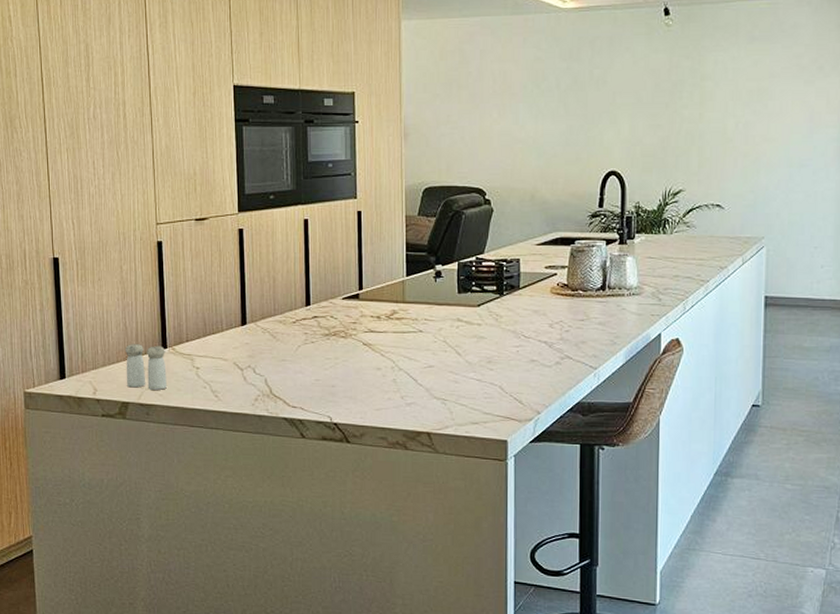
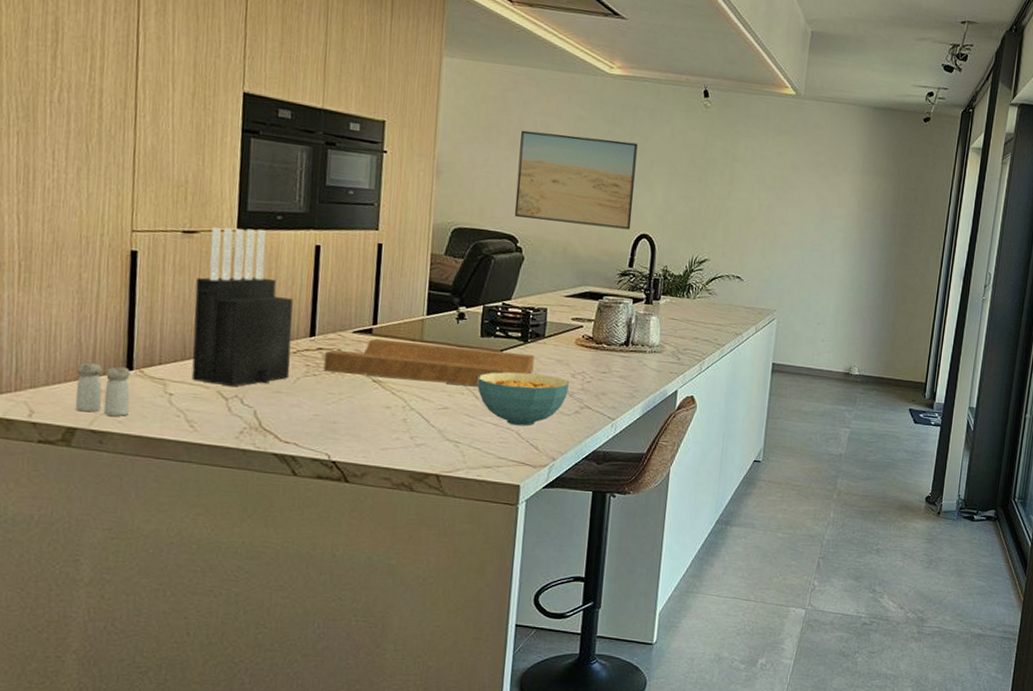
knife block: none [210,211,292,358] -> present [191,227,293,387]
cutting board: none [319,303,511,343] -> present [323,338,535,386]
cereal bowl: none [458,326,548,380] -> present [477,372,570,426]
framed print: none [480,76,598,169] -> present [514,130,638,230]

